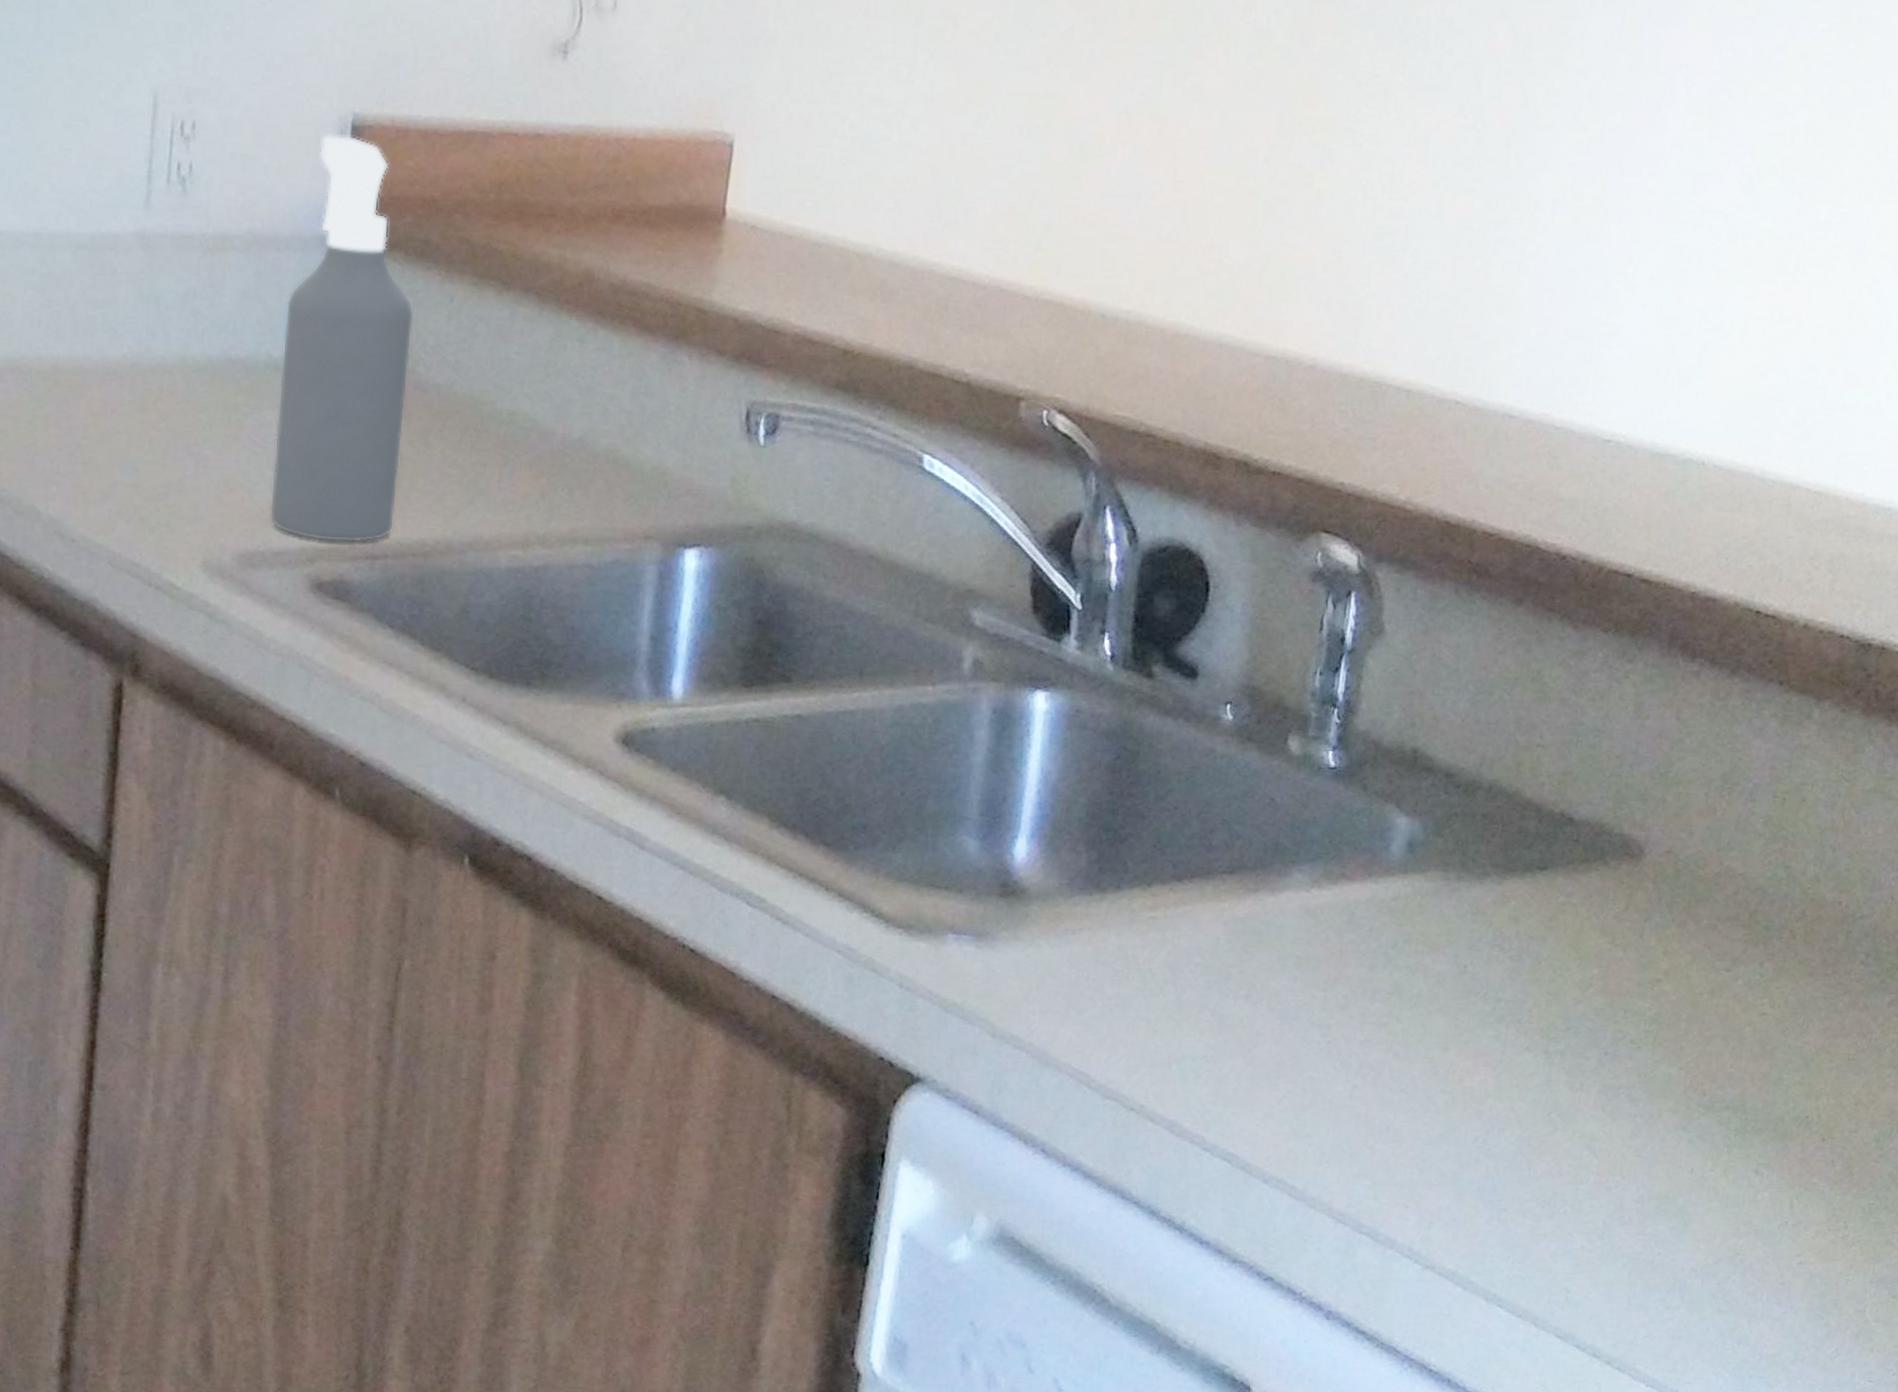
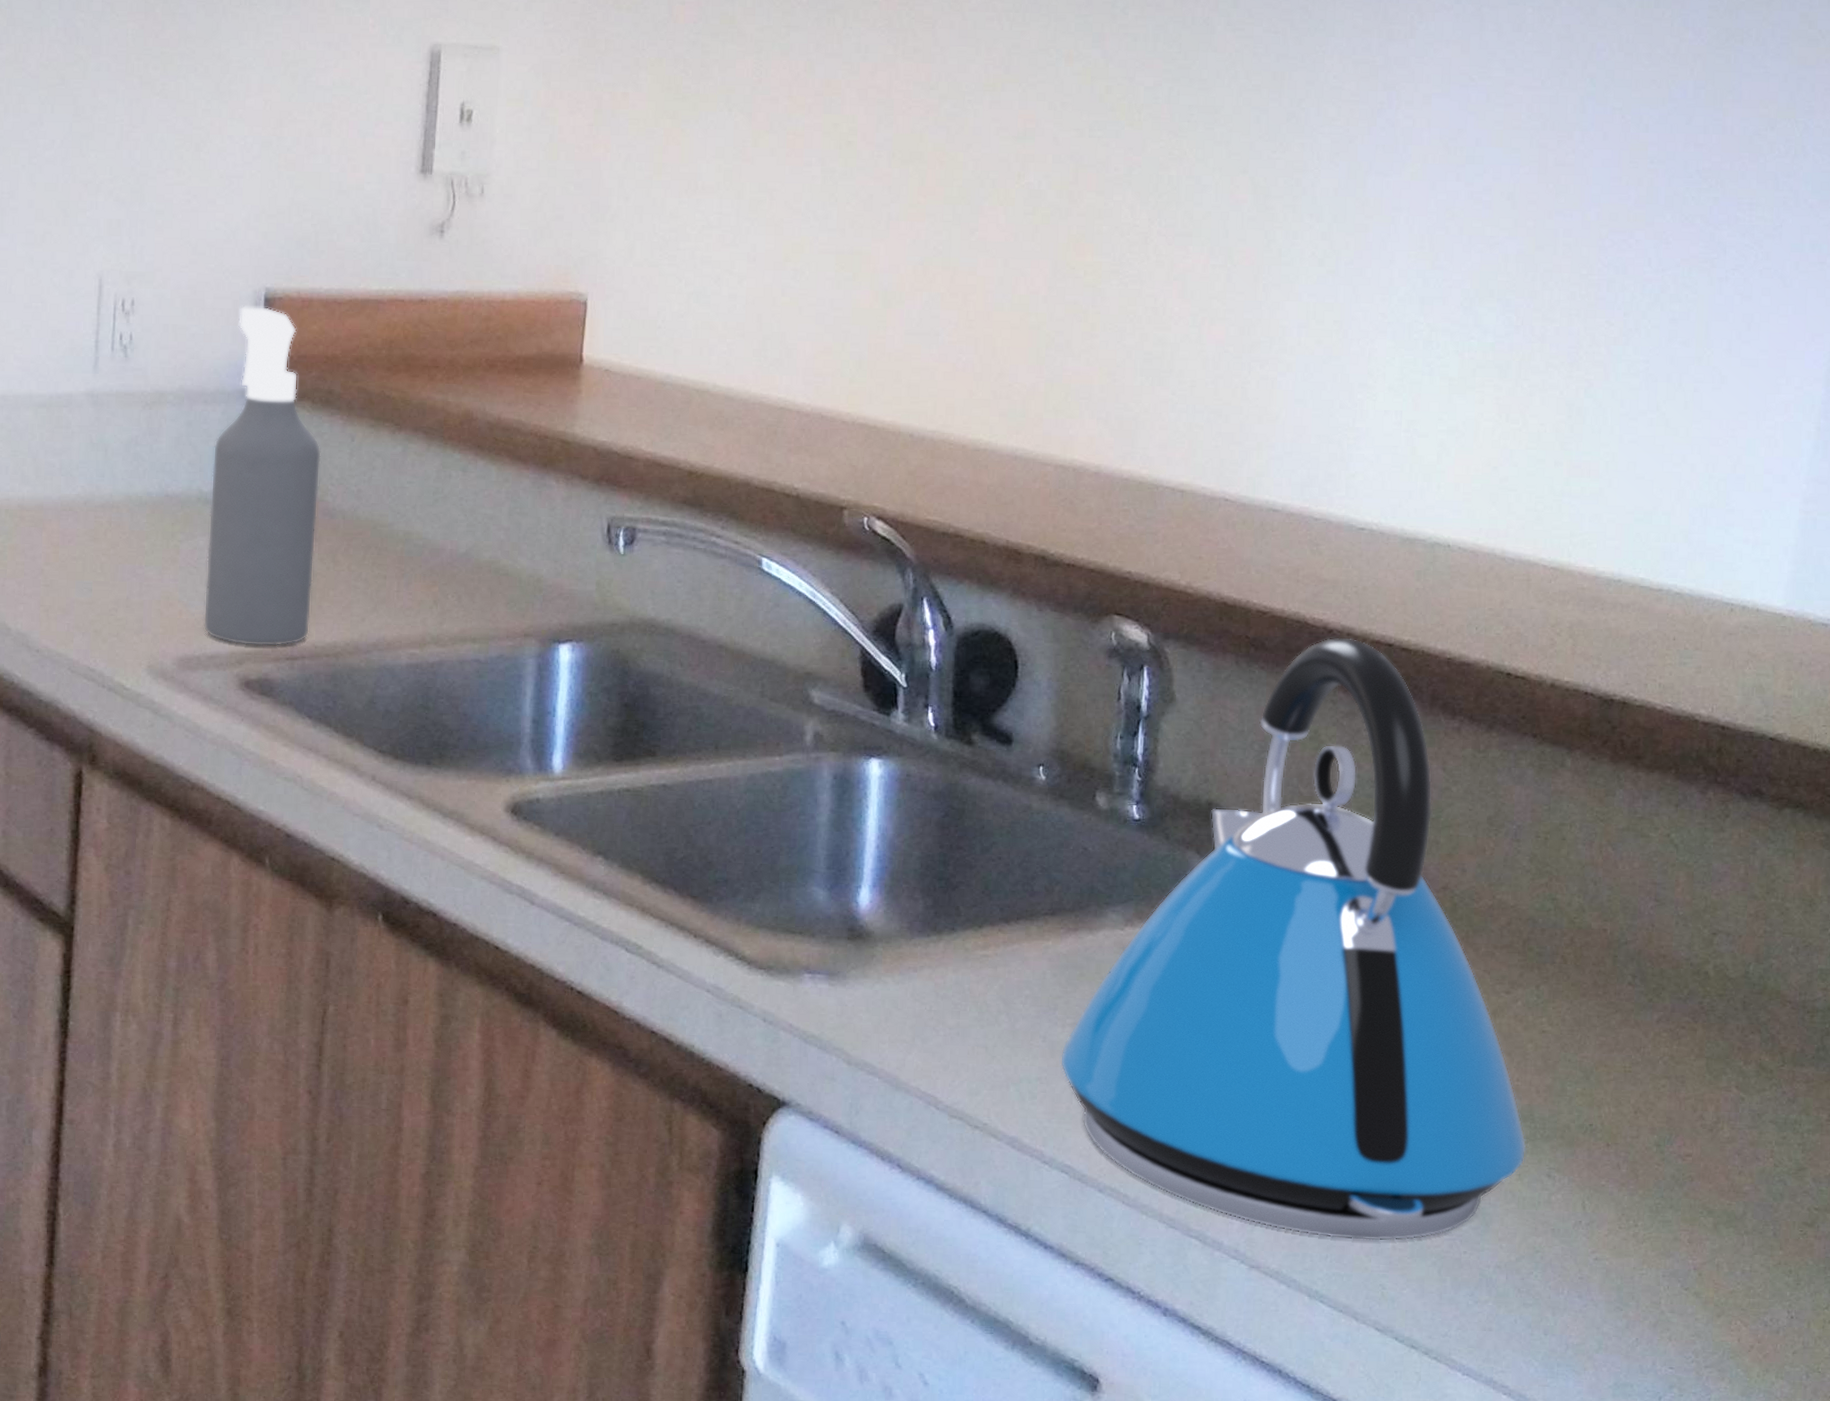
kettle: none [1229,564,1736,1241] -> present [1059,636,1527,1241]

